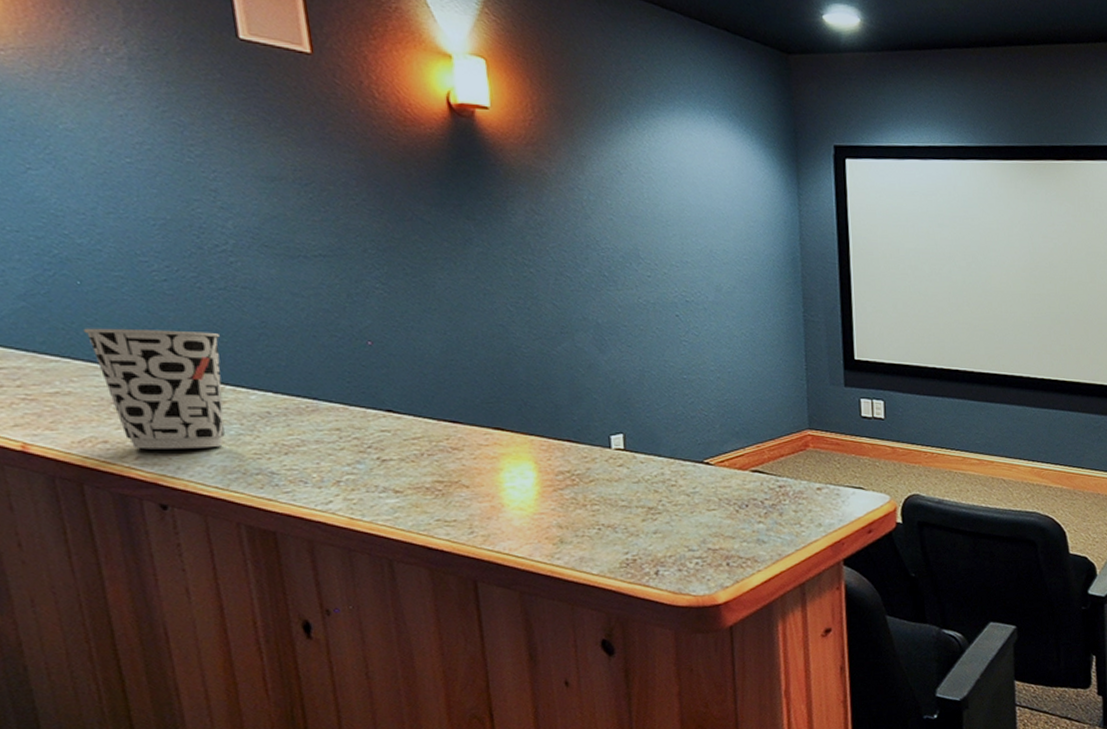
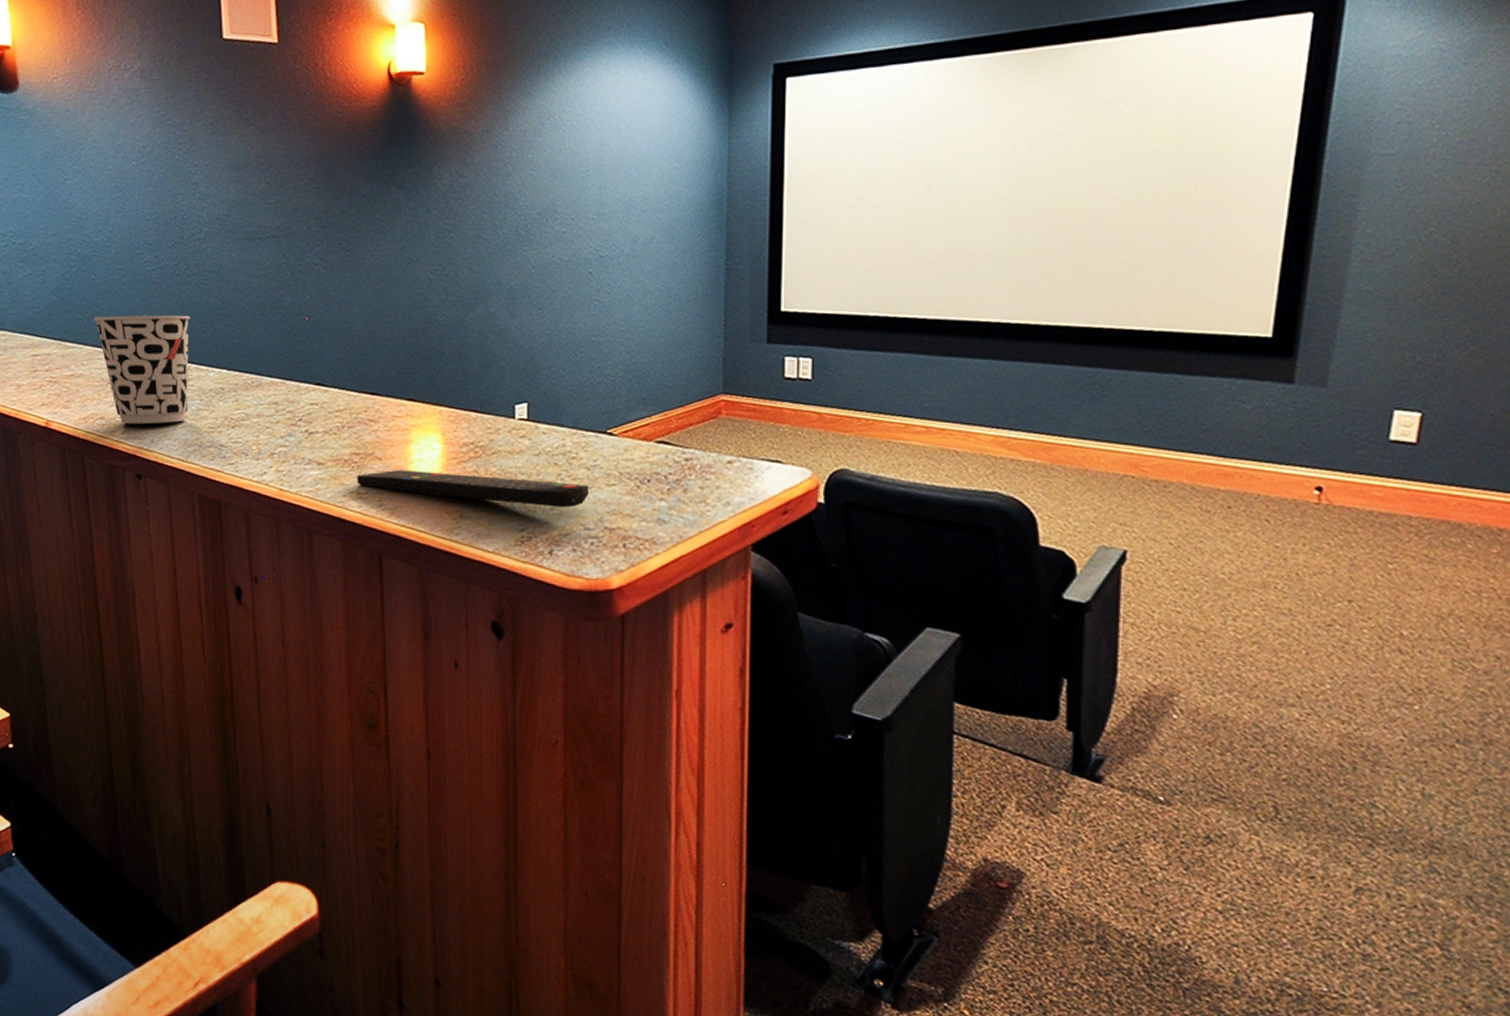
remote control: none [442,497,691,532] -> present [357,470,590,508]

